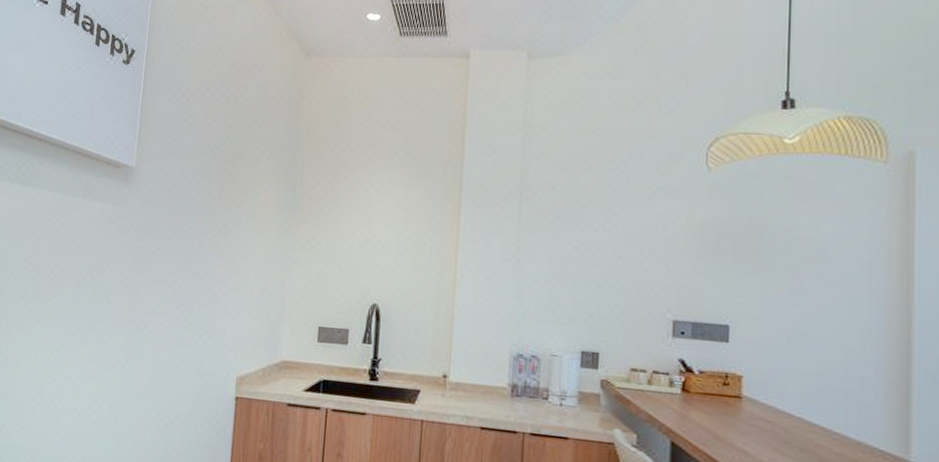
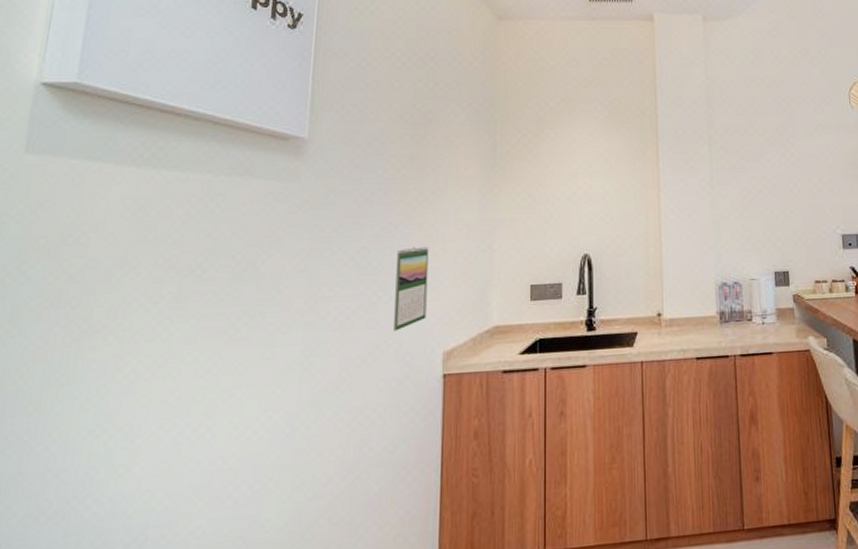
calendar: none [196,276,230,351] -> present [394,246,429,331]

